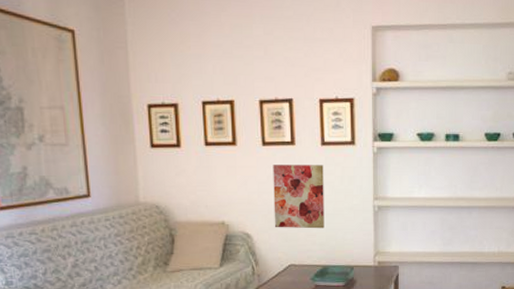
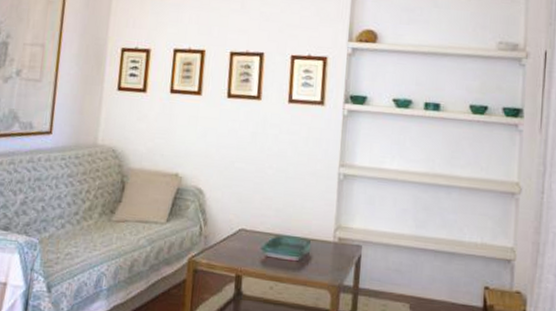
wall art: present [273,165,324,229] -> none [229,118,289,193]

